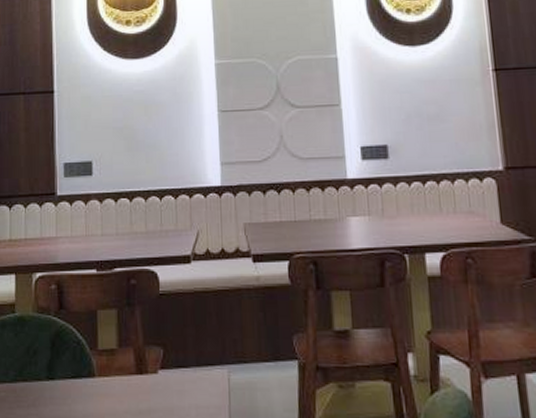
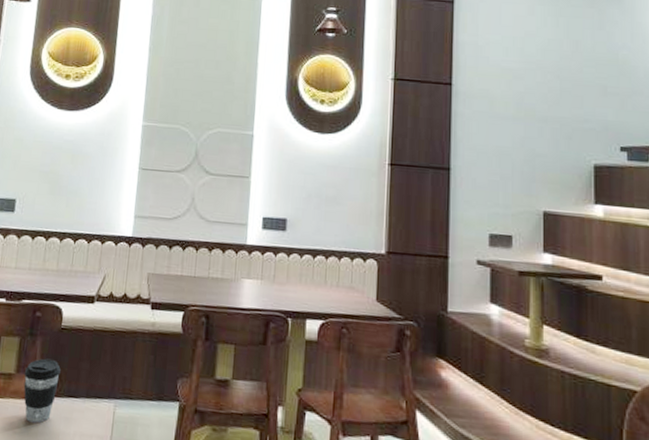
coffee cup: none [126,328,165,400] -> present [23,358,61,424]

